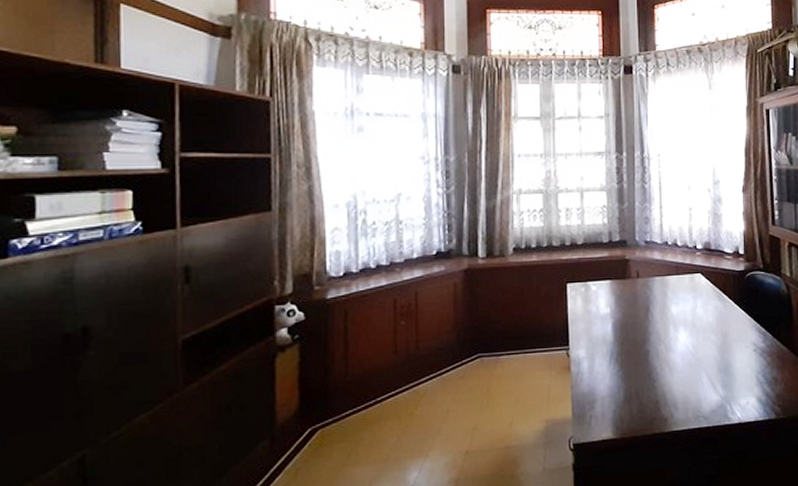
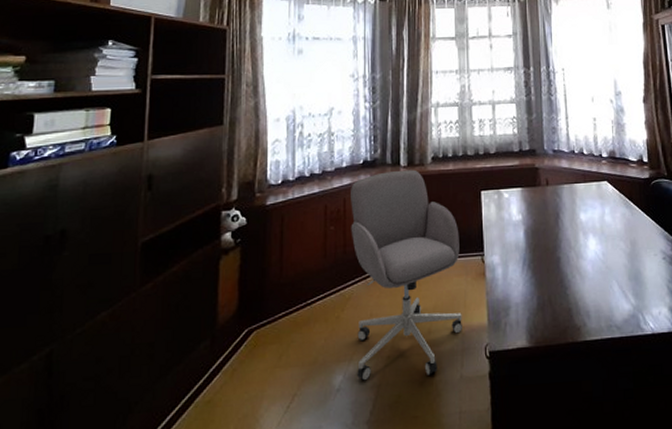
chair: none [423,261,545,476] -> present [351,169,462,381]

